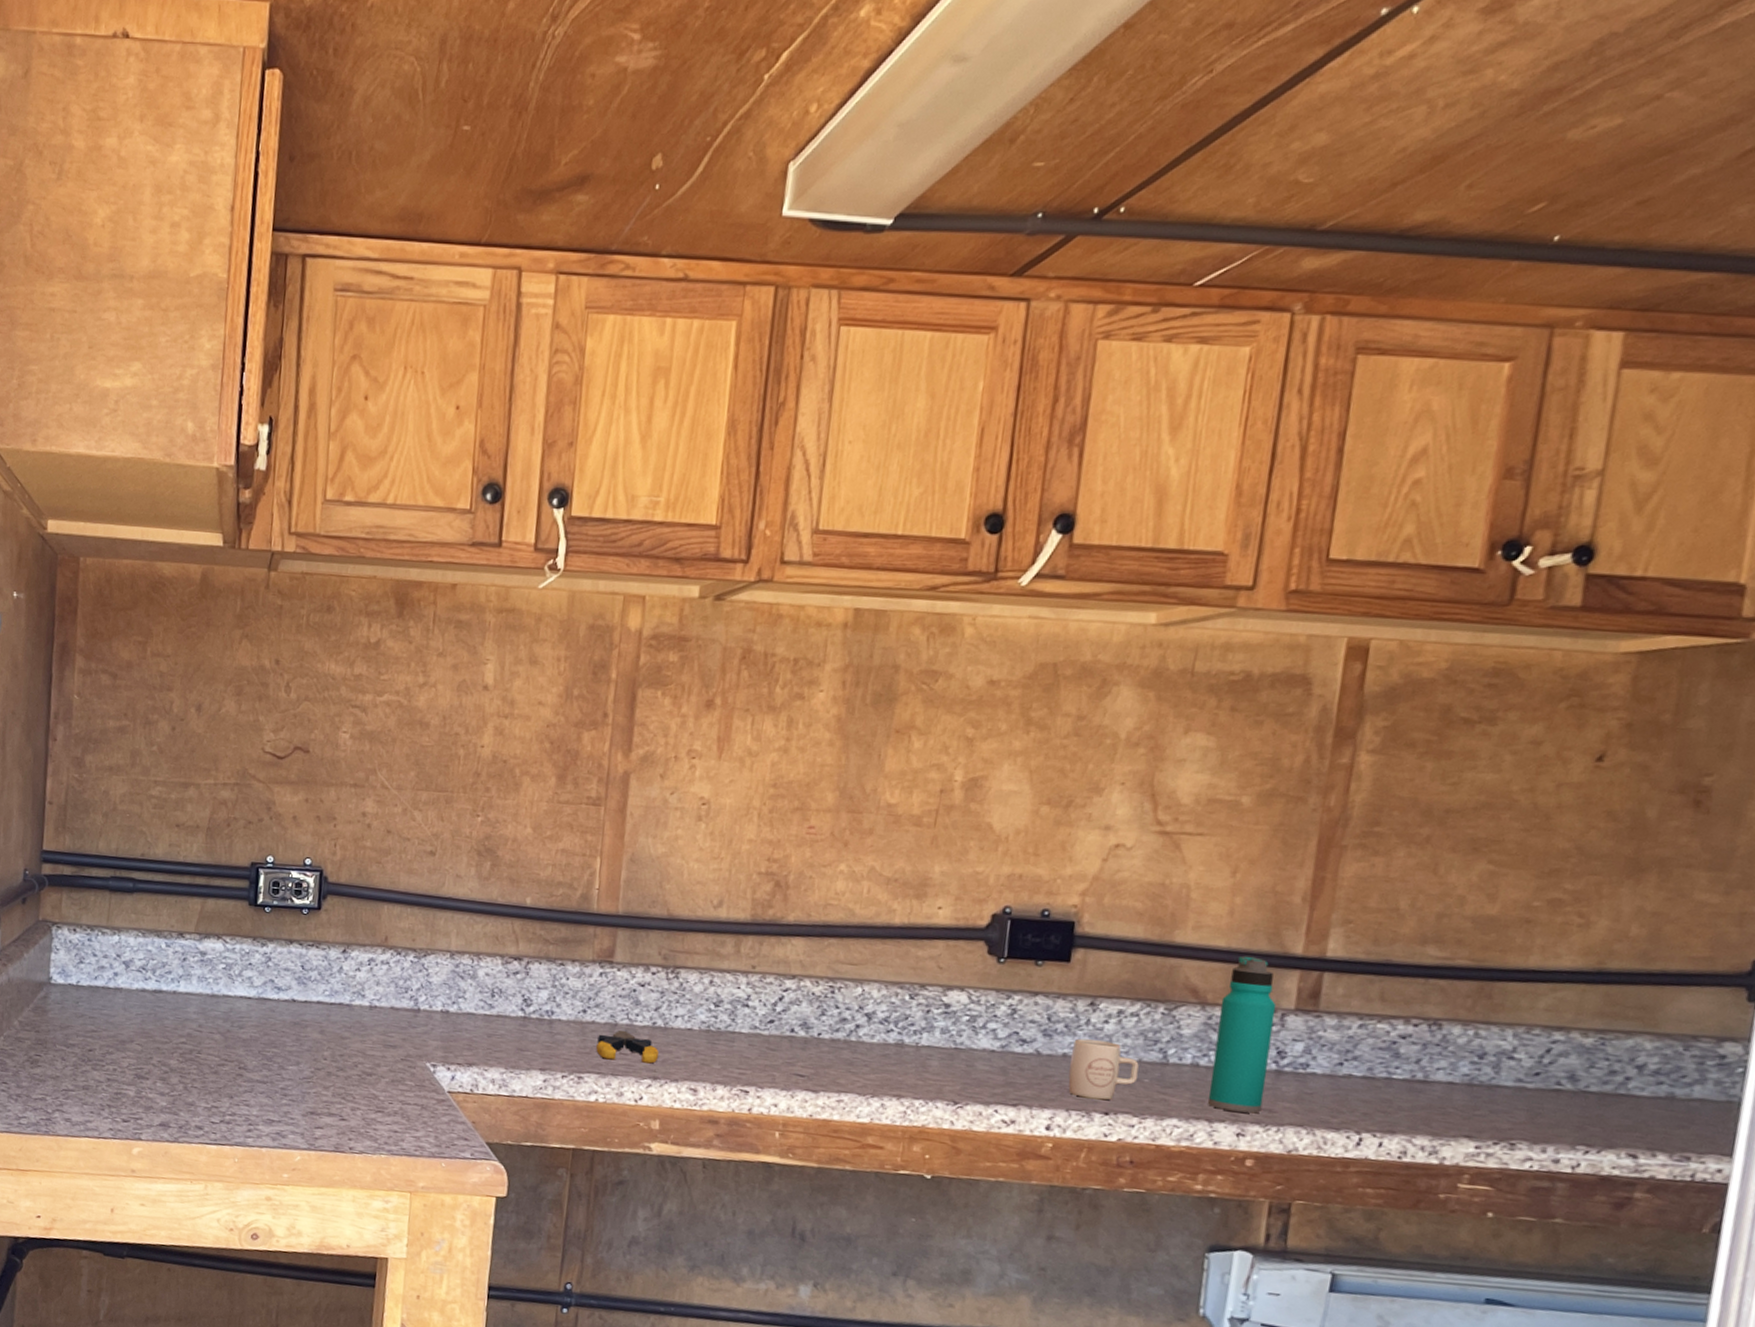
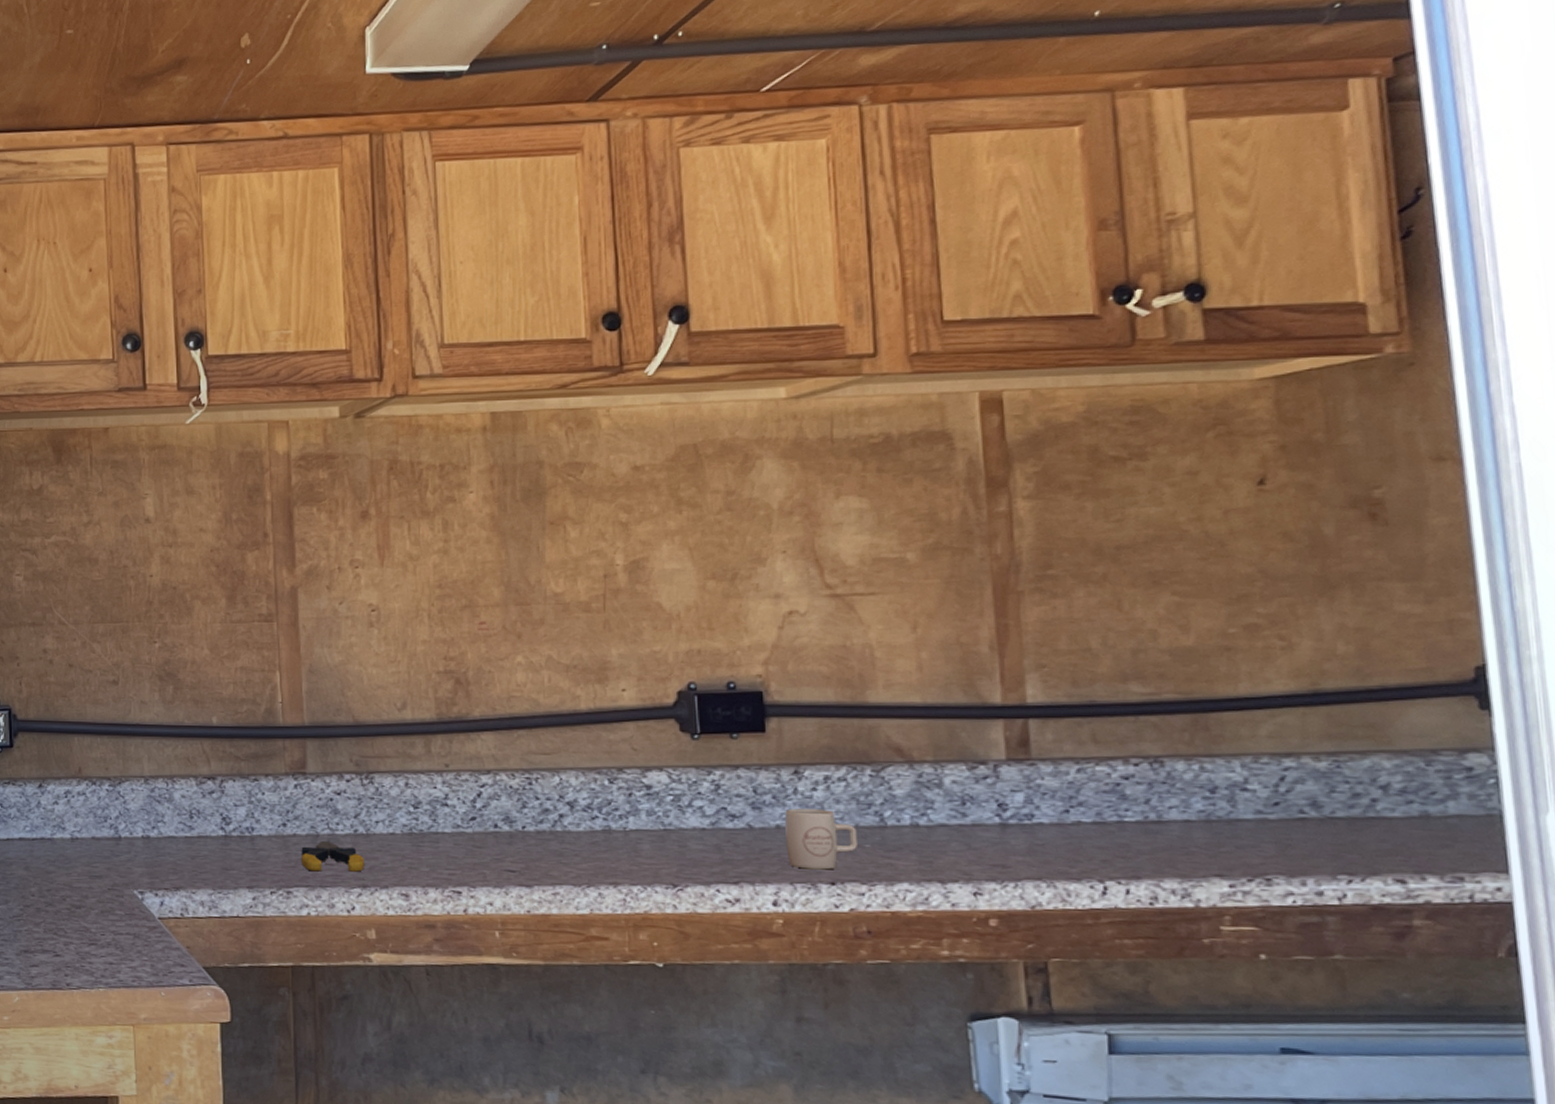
water bottle: present [1208,955,1277,1114] -> none [928,710,994,871]

